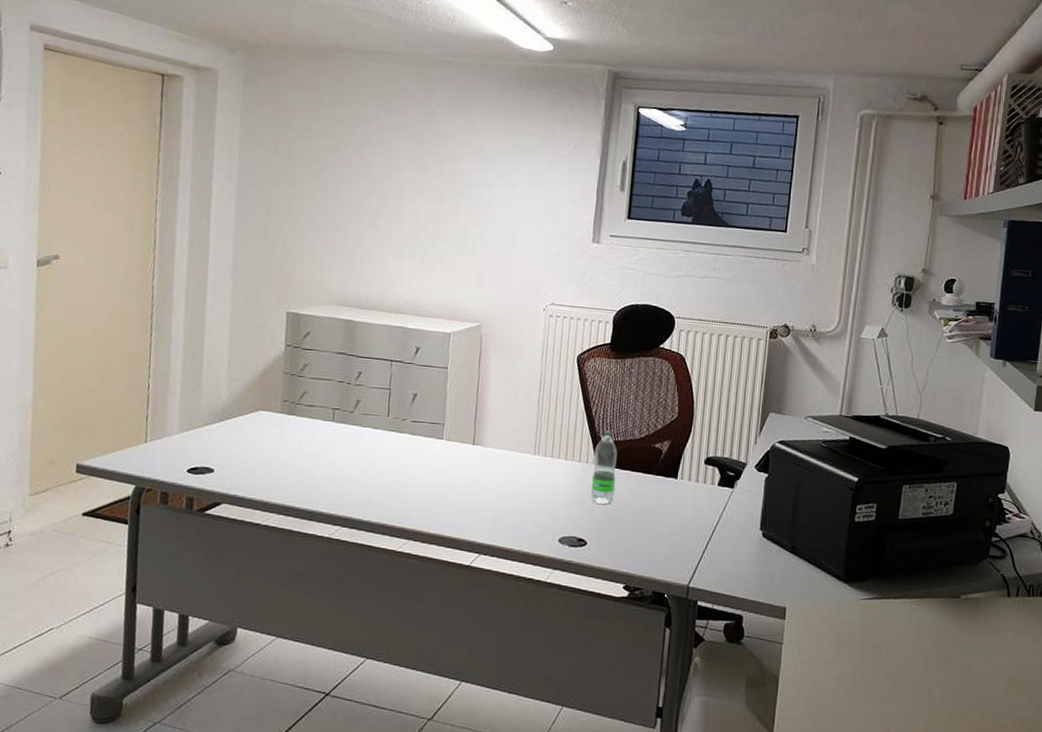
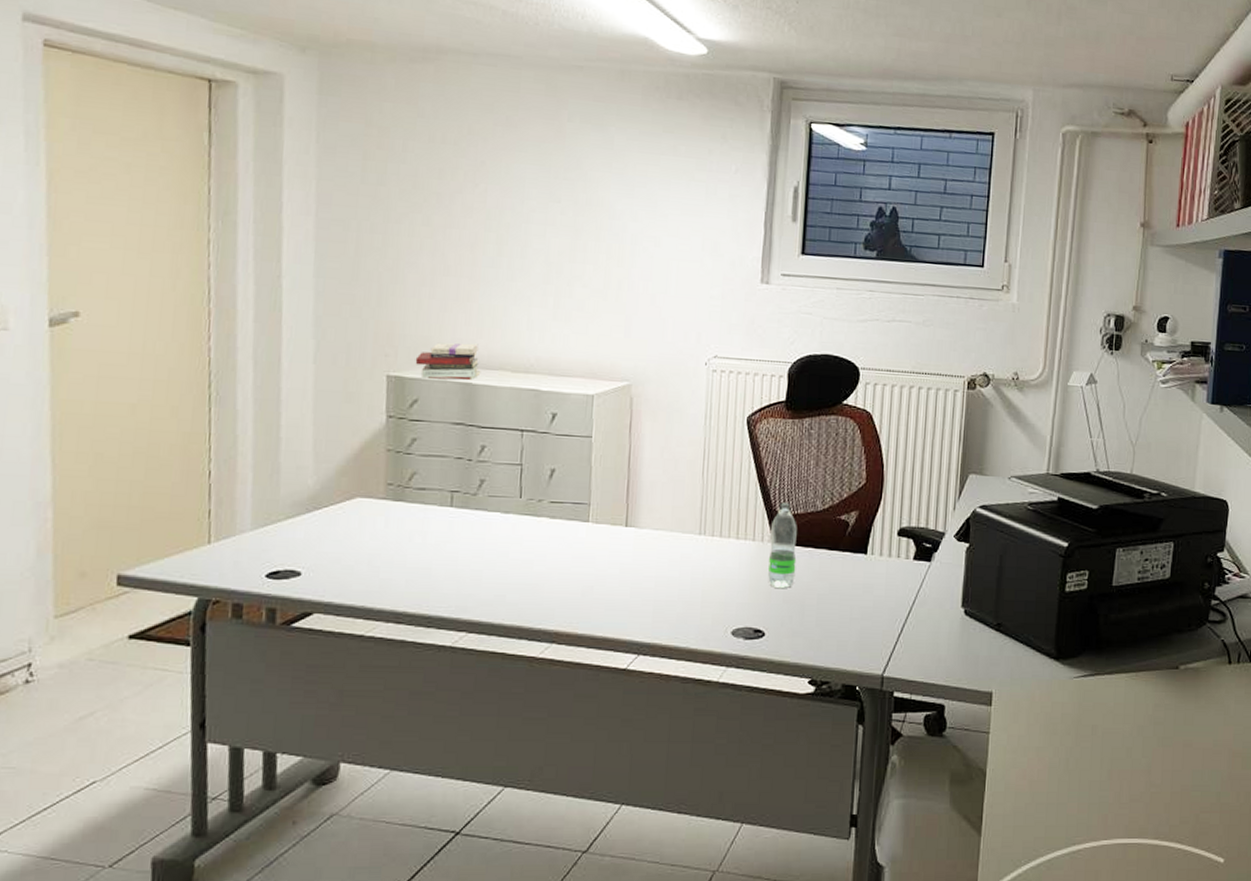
books: none [309,286,360,318] -> present [415,342,480,381]

